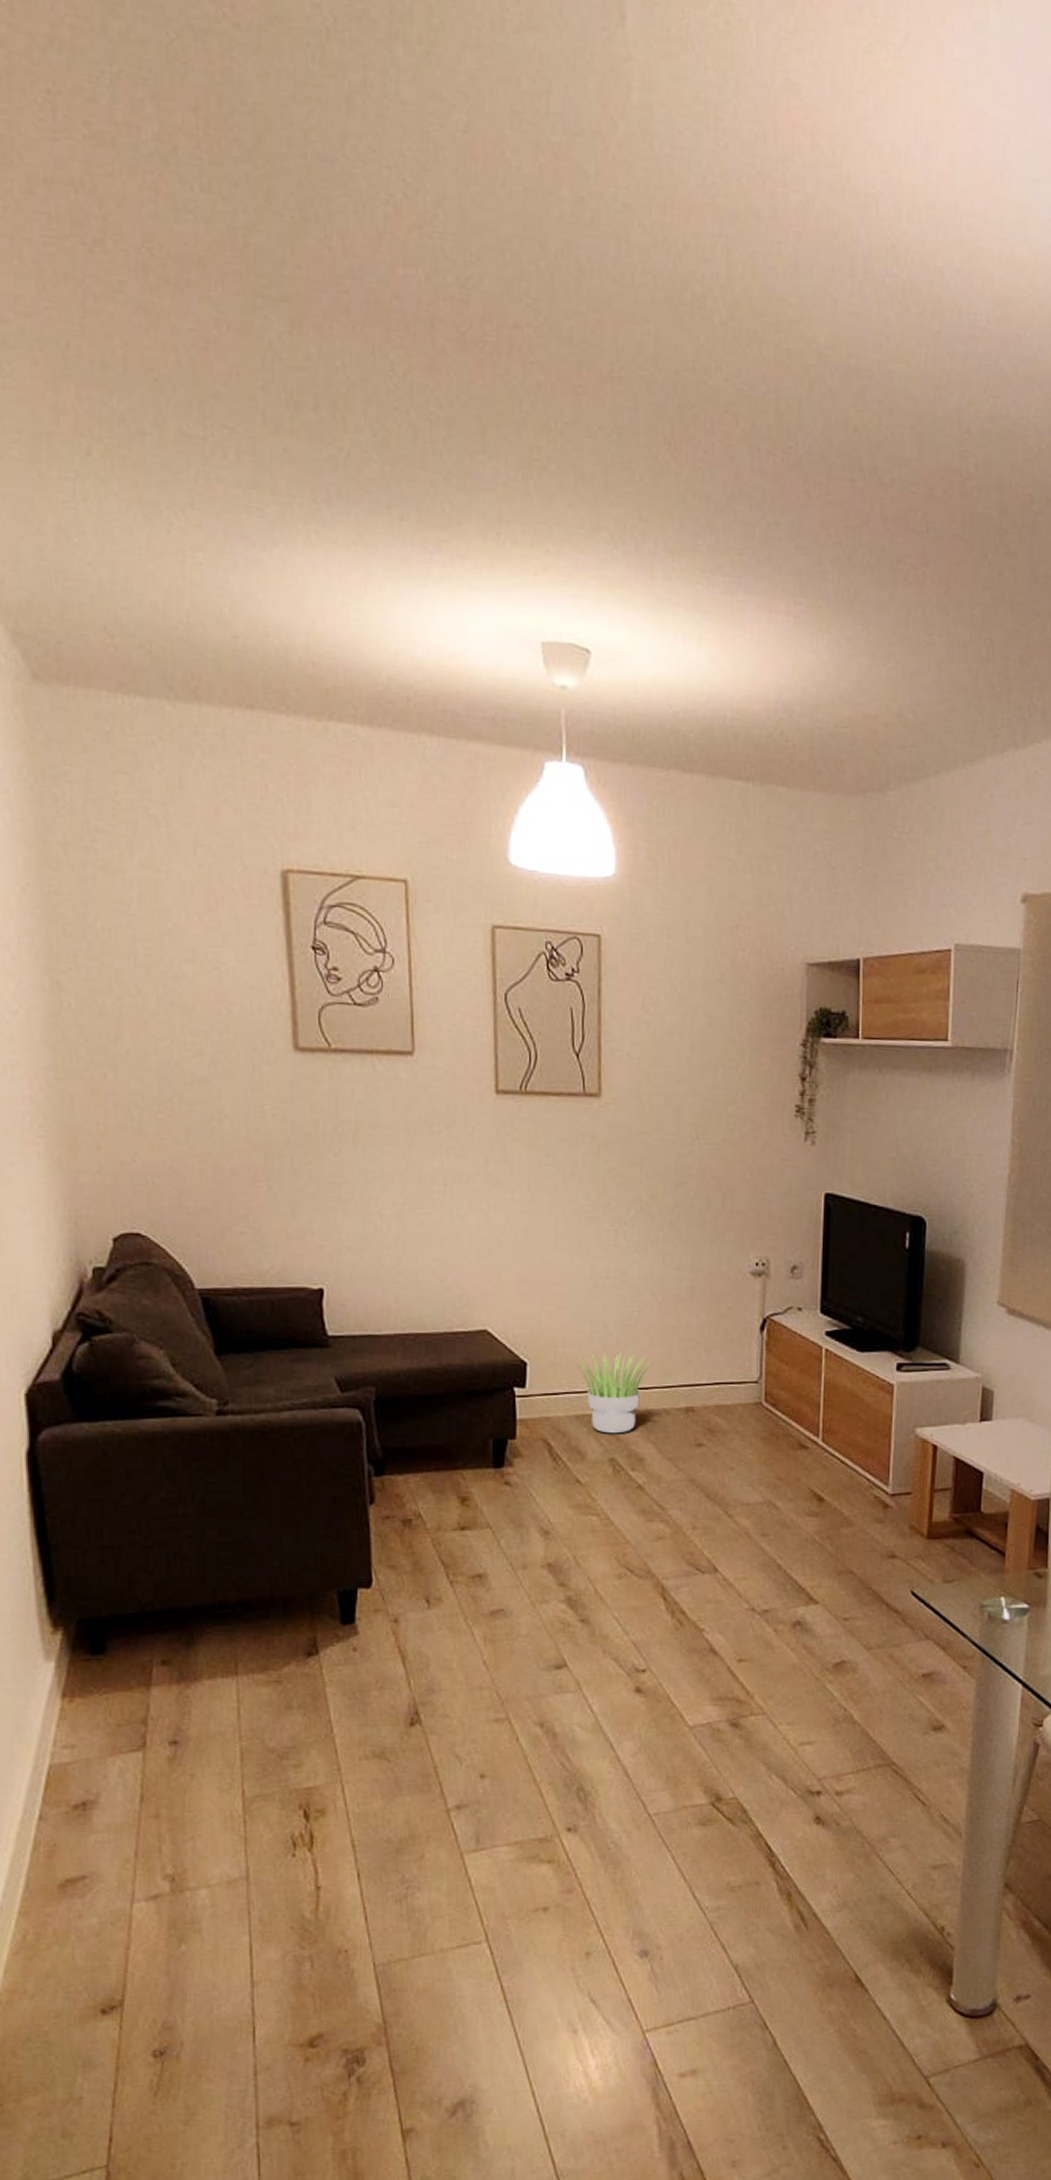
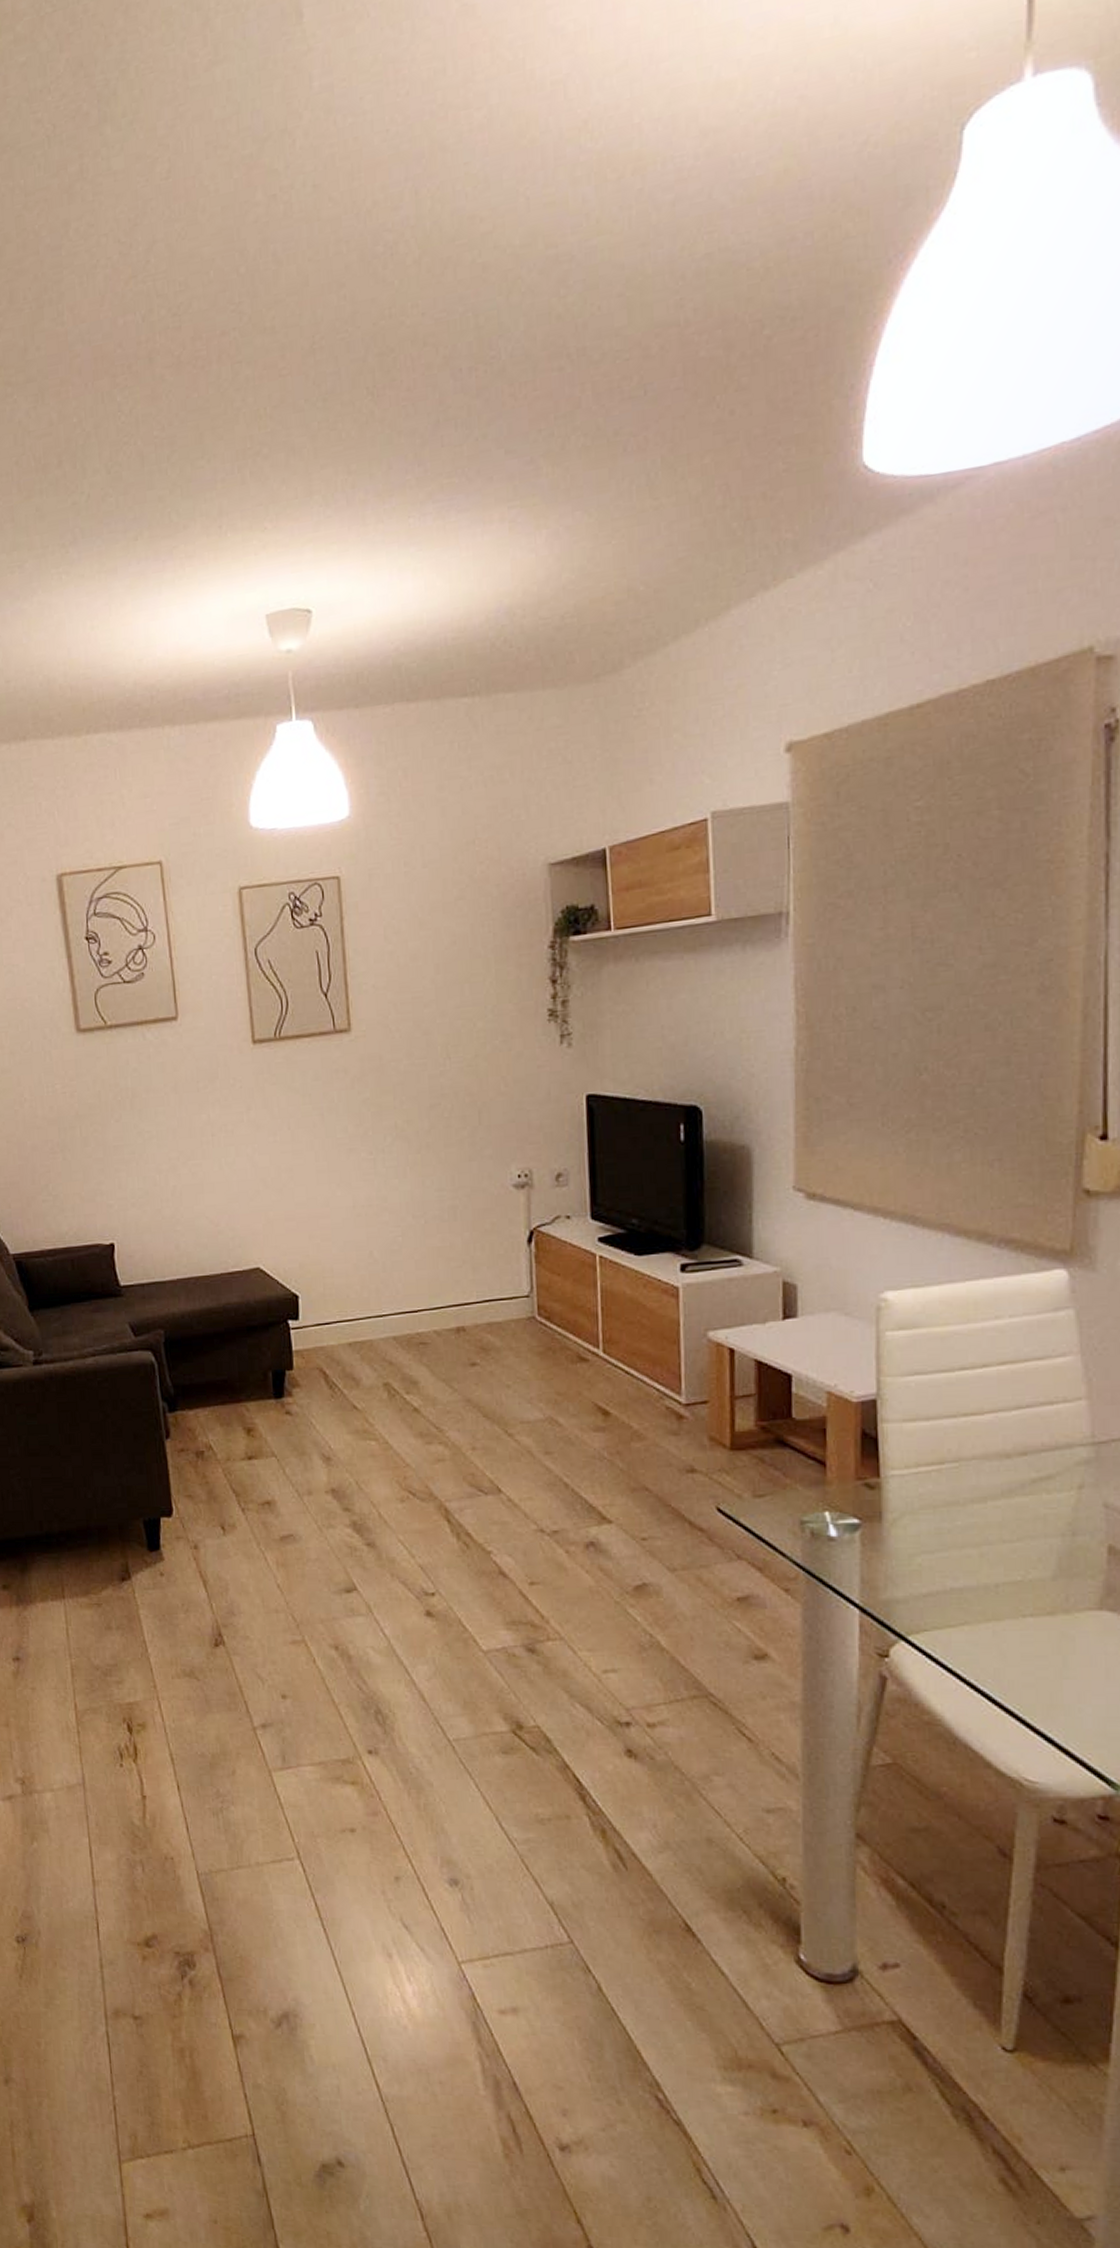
potted plant: present [573,1352,653,1434] -> none [342,1277,420,1359]

